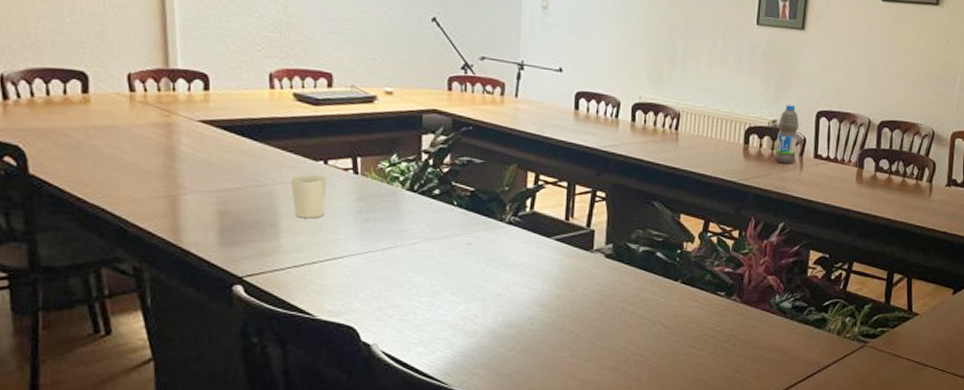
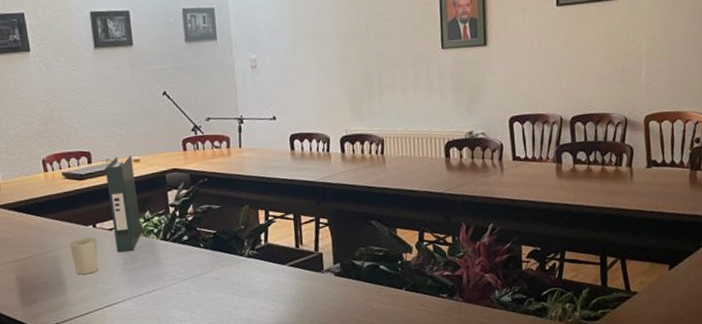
binder: none [347,84,385,198] -> present [104,155,143,253]
water bottle: present [774,104,800,165] -> none [474,114,495,170]

